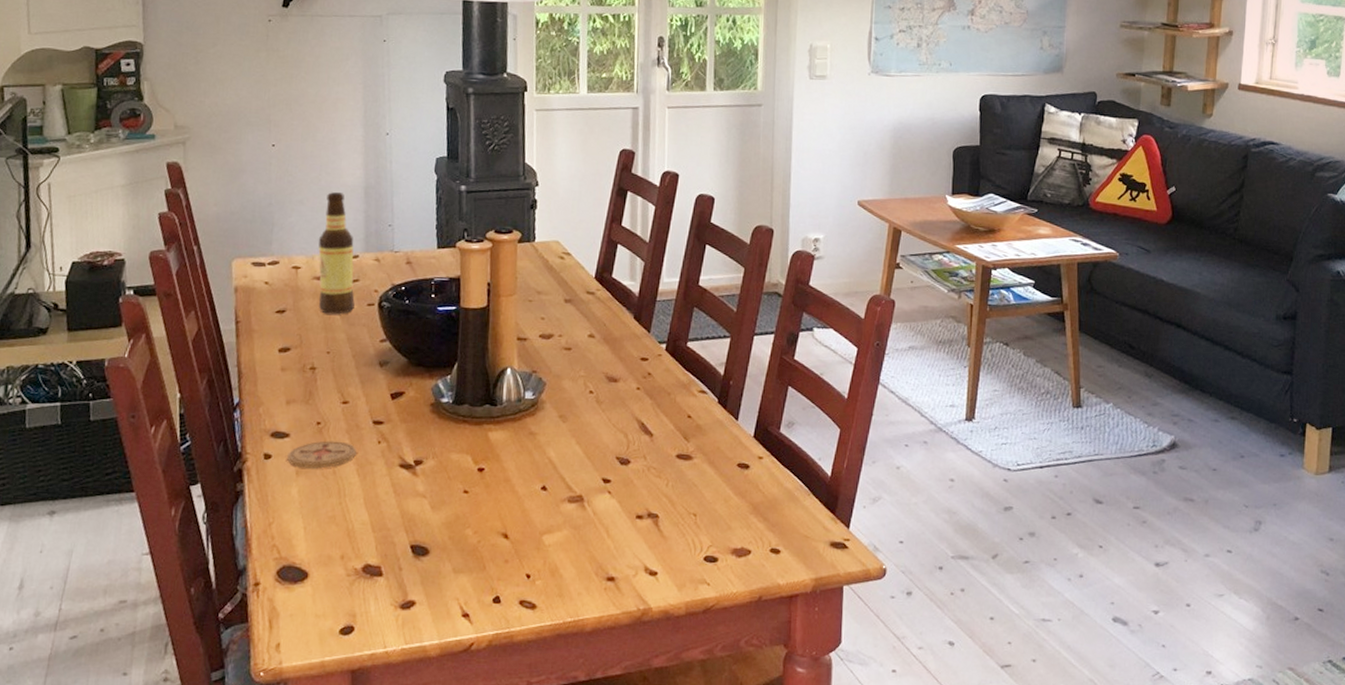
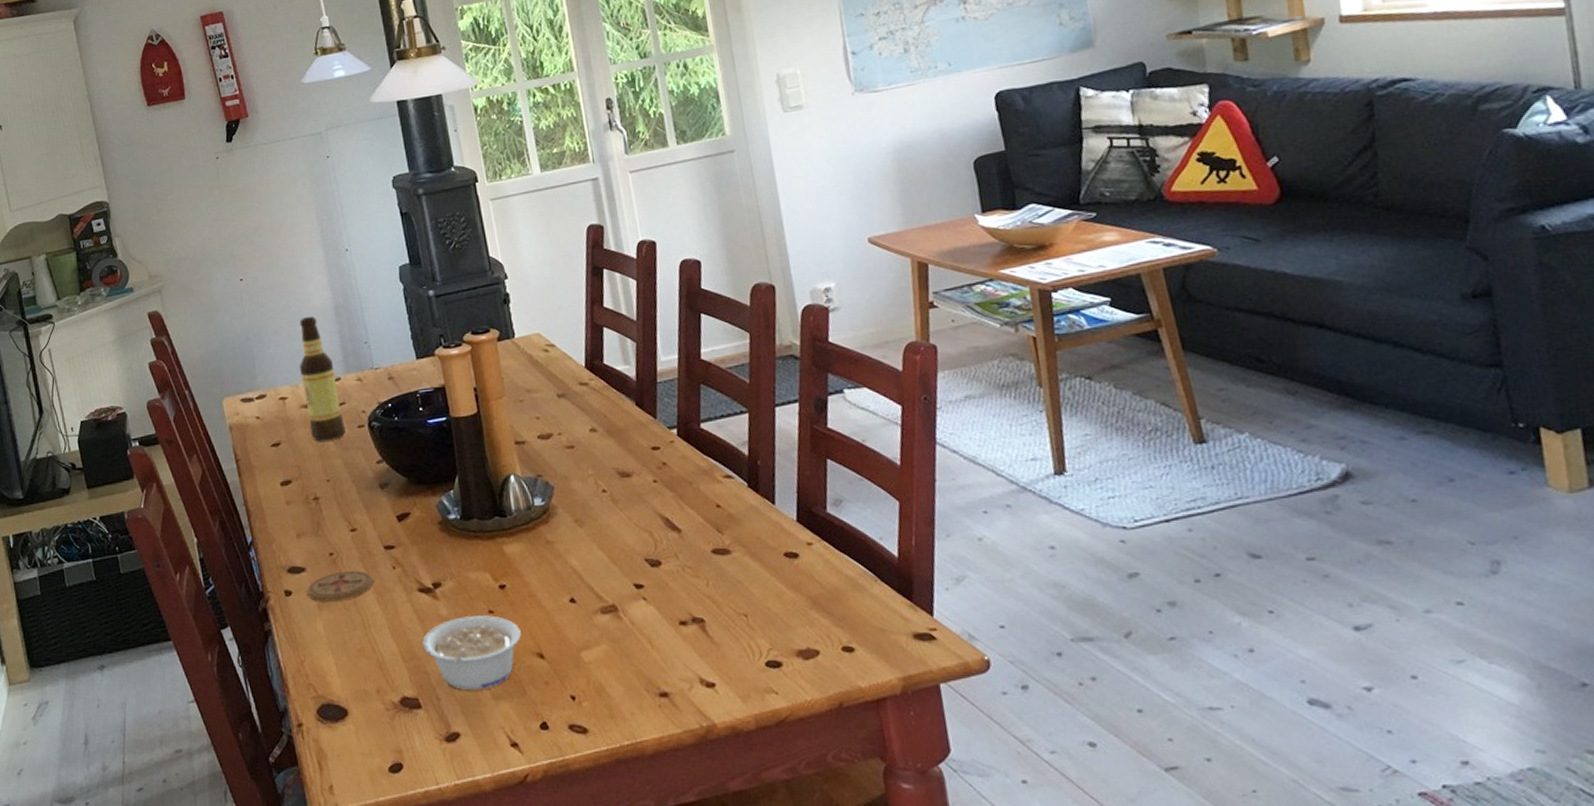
legume: none [394,494,491,563] -> present [422,615,521,691]

